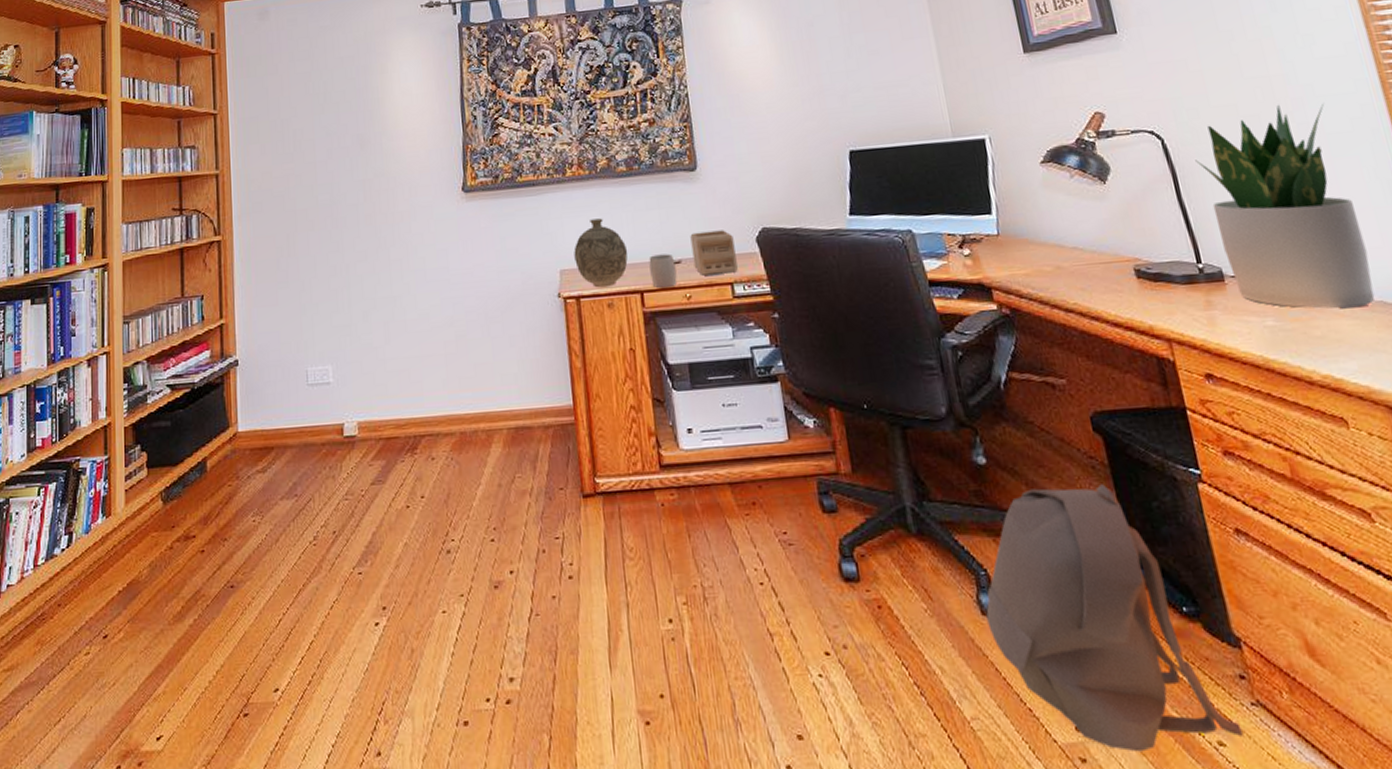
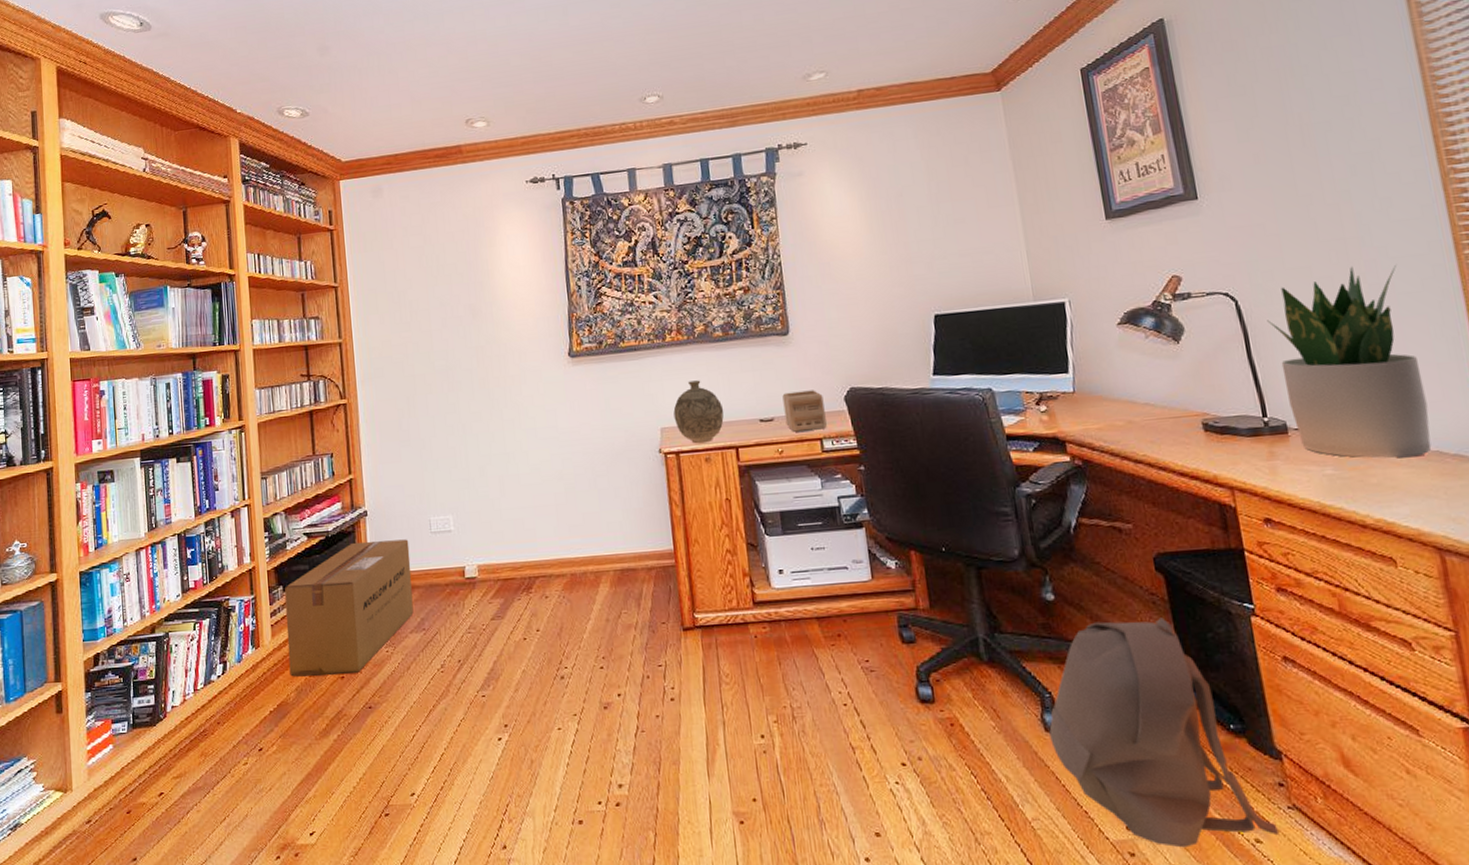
box: none [142,392,285,551] -> present [285,539,414,677]
mug: present [649,253,678,289] -> none [743,412,770,444]

